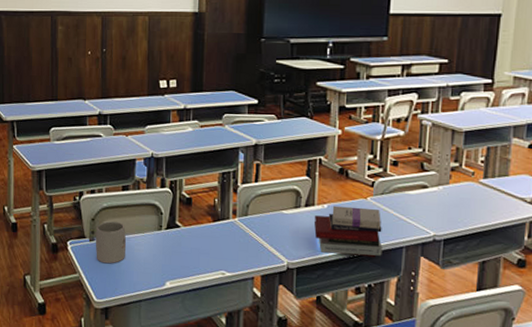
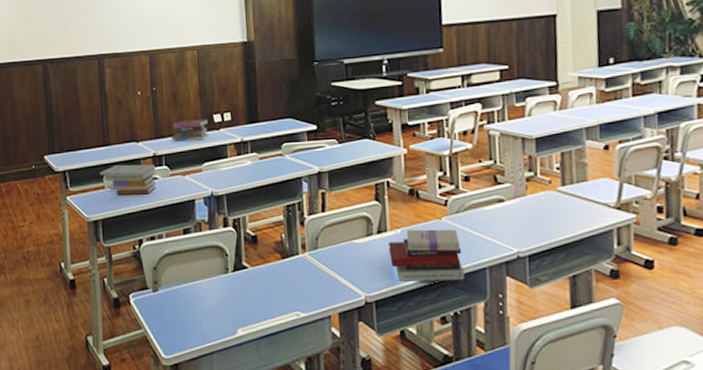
books: none [46,119,101,150] -> present [99,164,156,195]
mug: present [95,221,126,264] -> none [158,269,192,315]
books: none [117,83,155,104] -> present [171,119,210,142]

